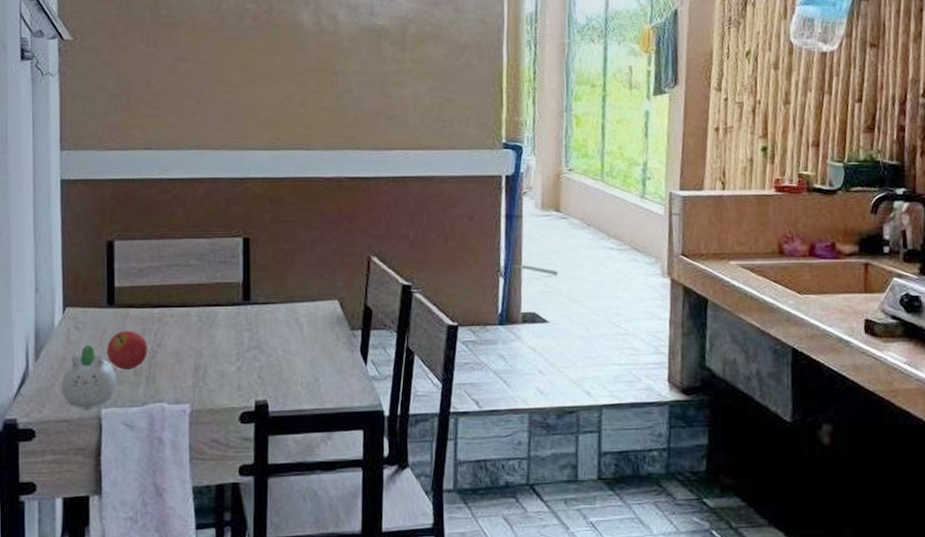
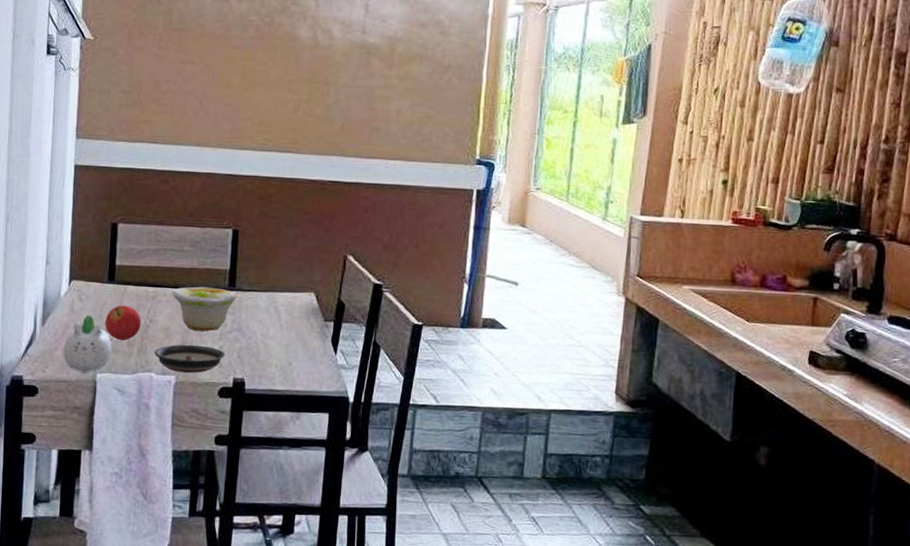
saucer: none [165,368,245,400] -> present [154,344,226,374]
bowl: none [180,303,253,353] -> present [172,286,237,332]

